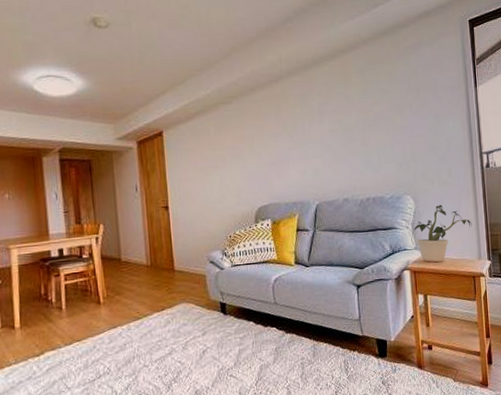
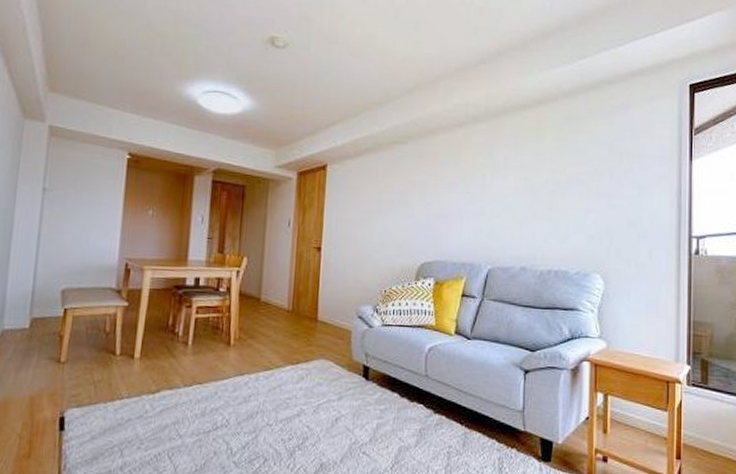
potted plant: present [414,205,472,263] -> none [600,290,672,358]

